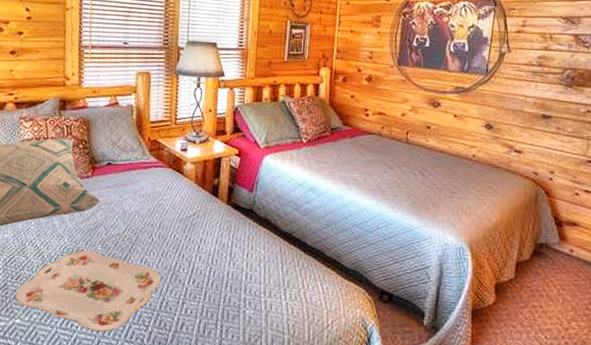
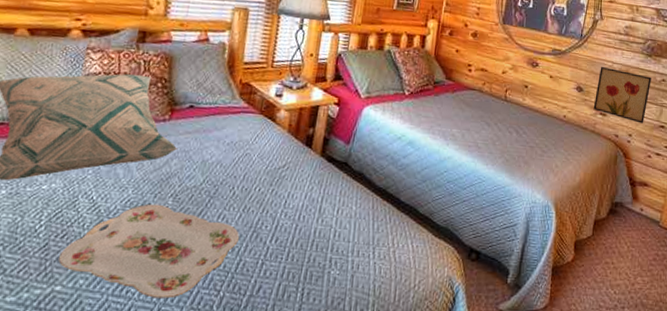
wall art: none [506,102,574,159] -> present [593,67,652,124]

